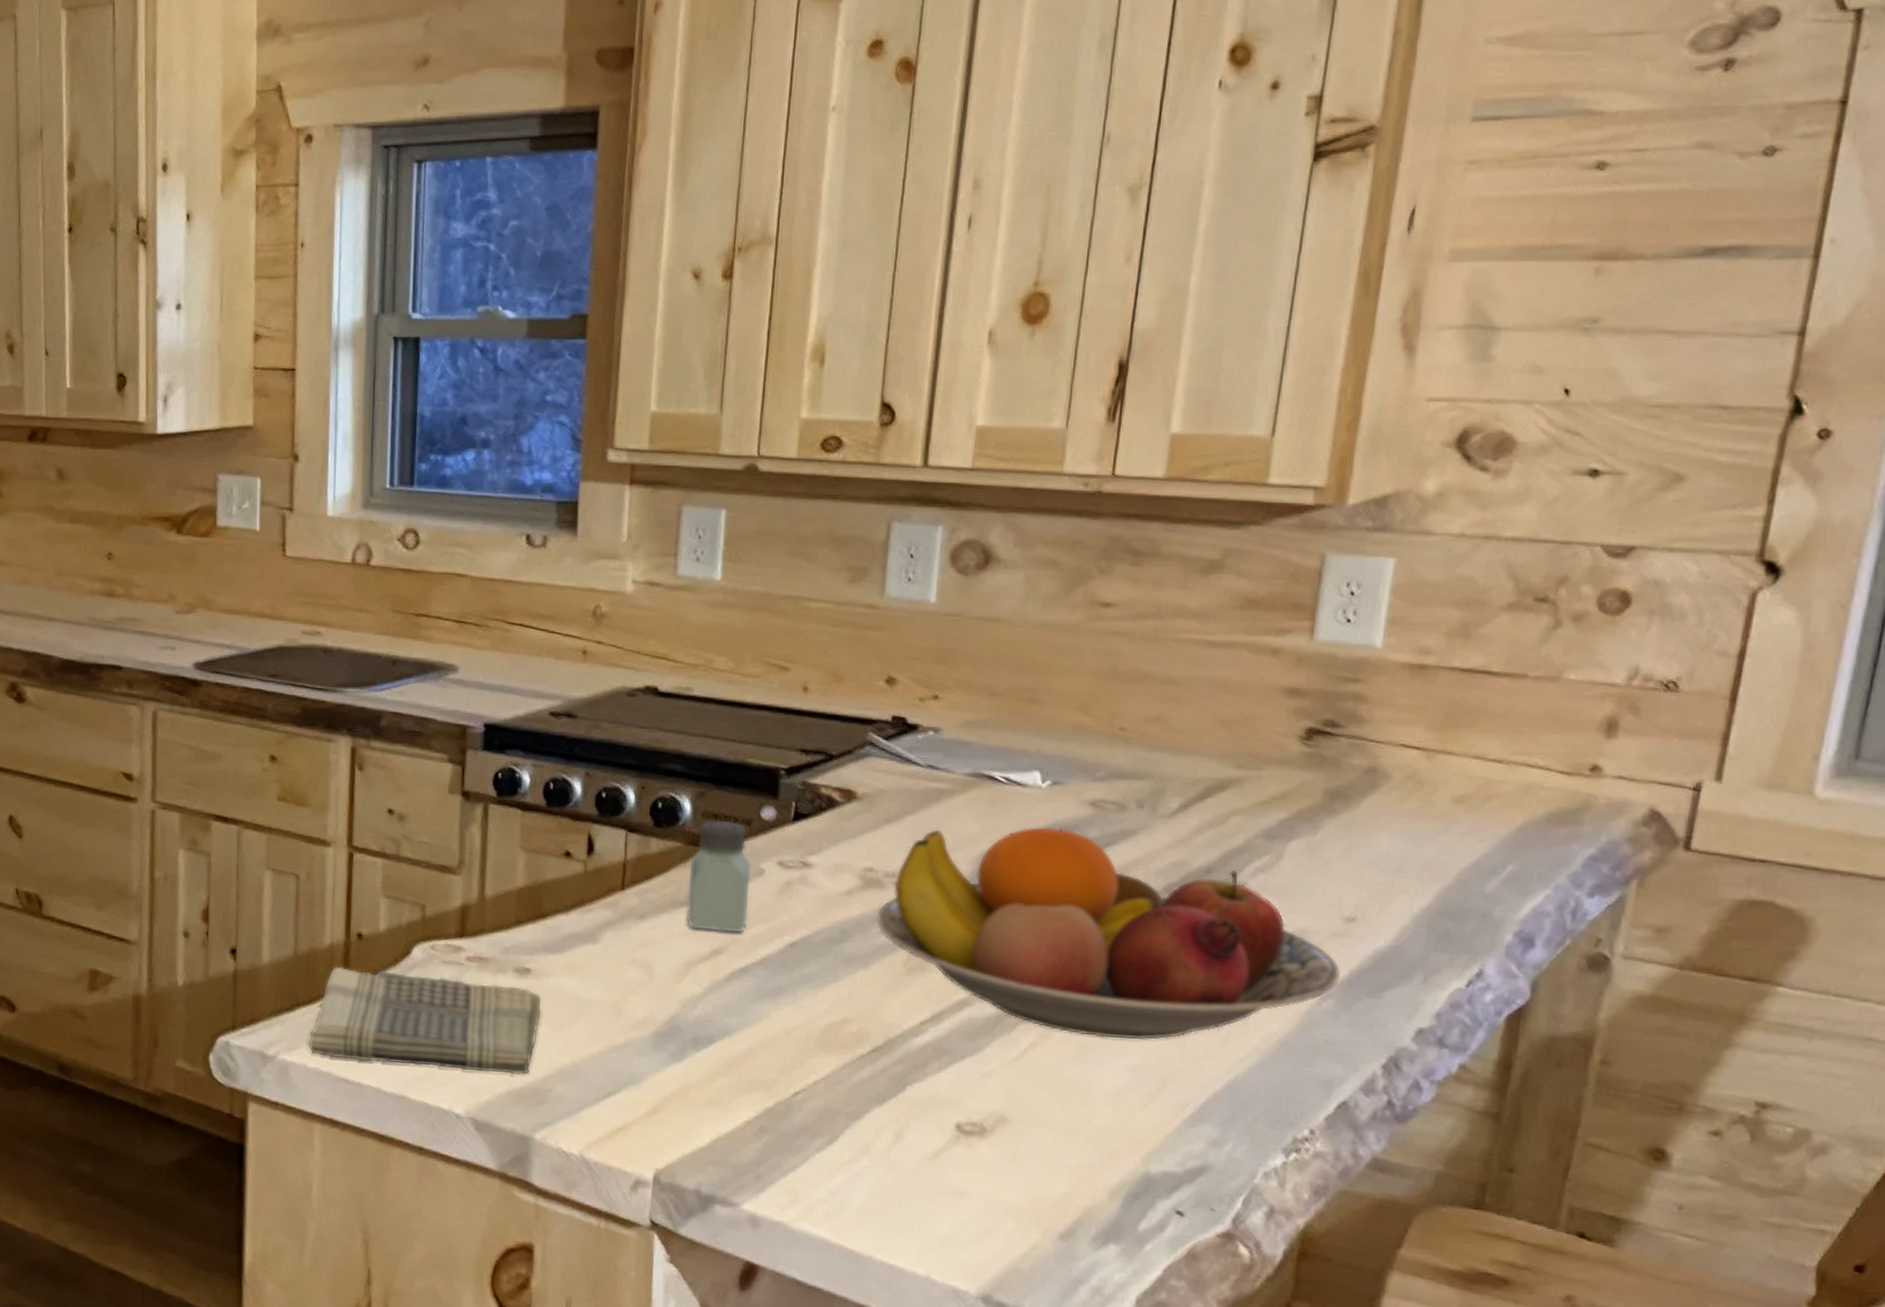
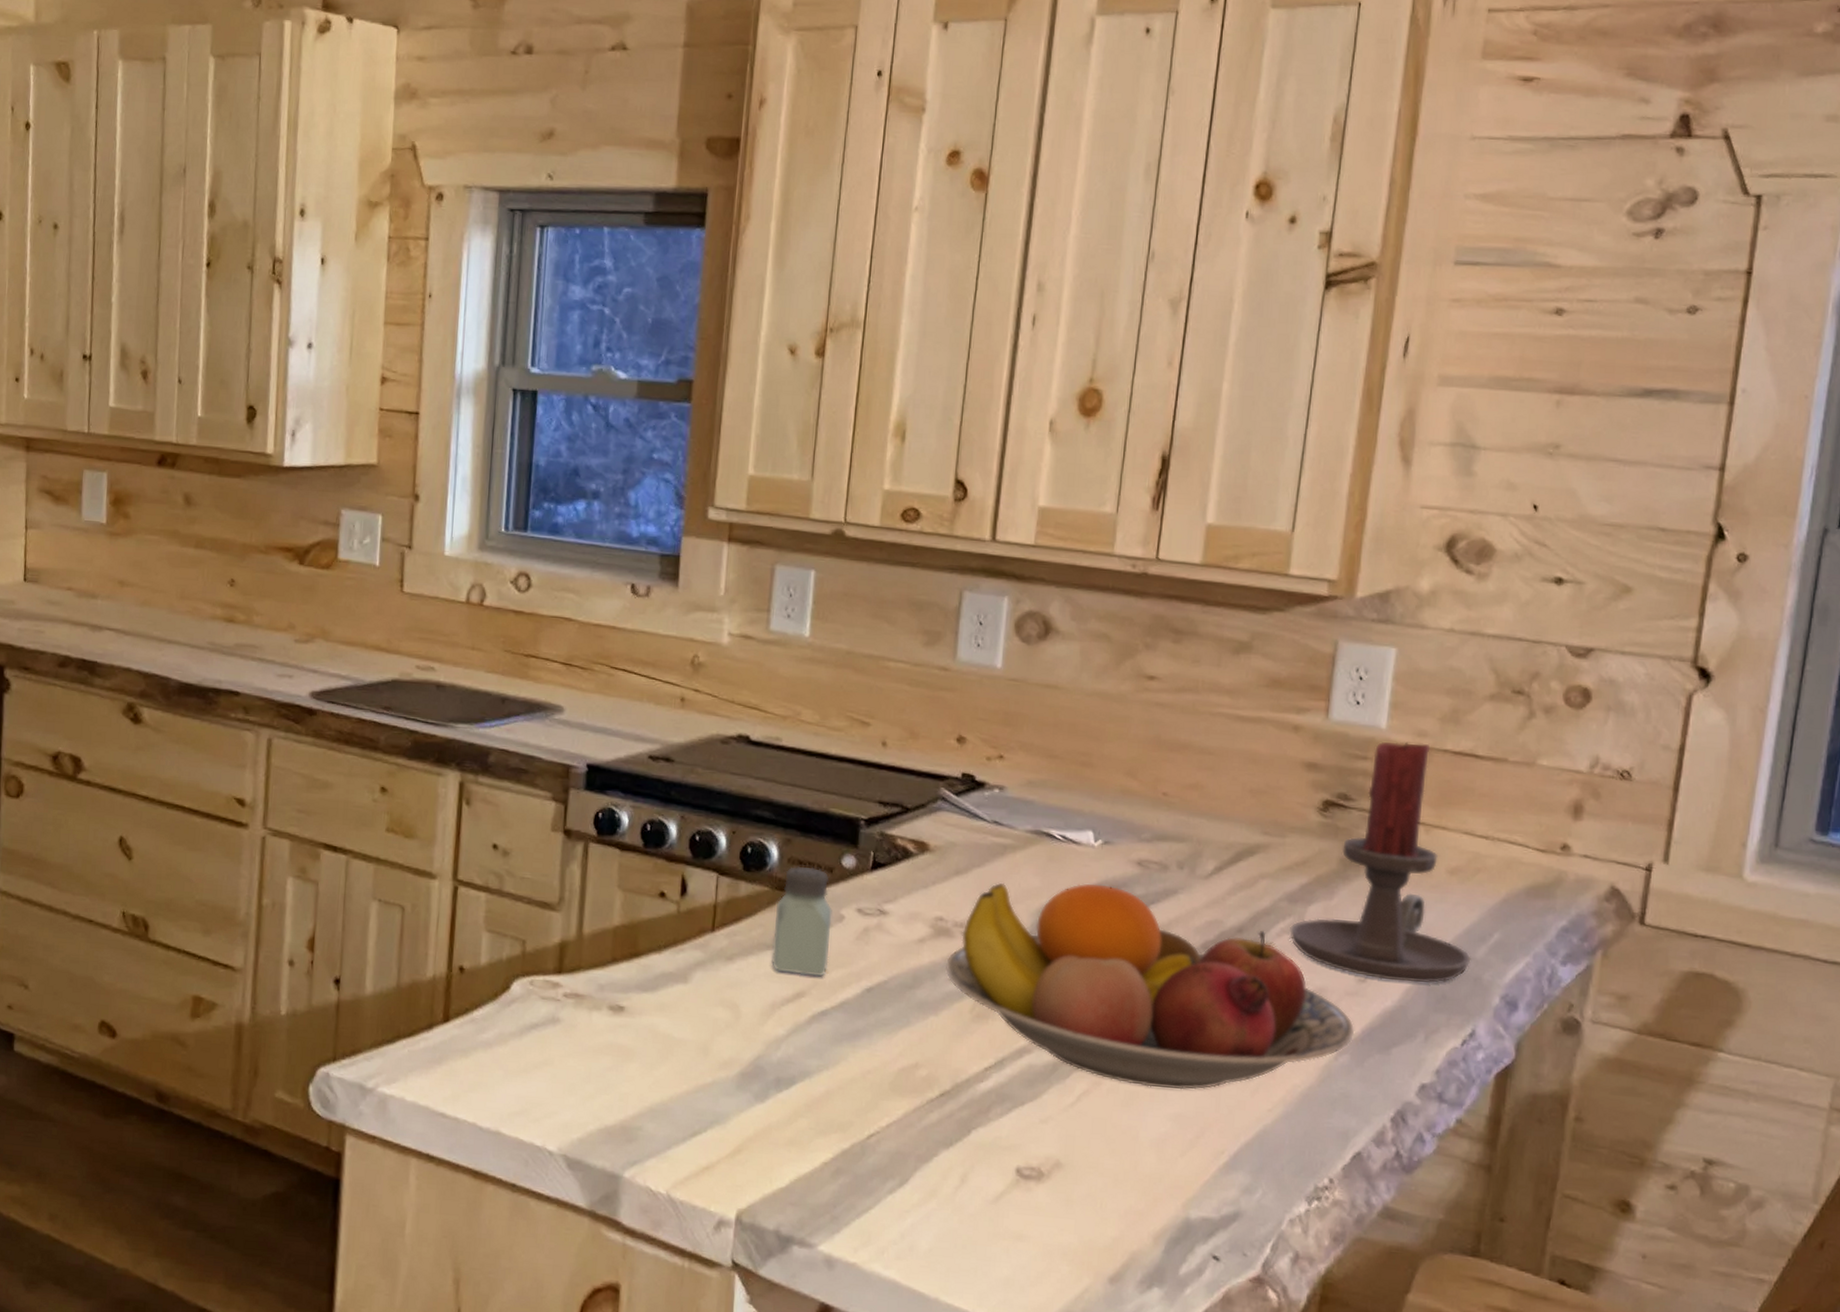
dish towel: present [308,966,542,1075] -> none [407,999,634,1113]
candle holder: none [1265,660,1480,921] -> present [1288,742,1471,984]

